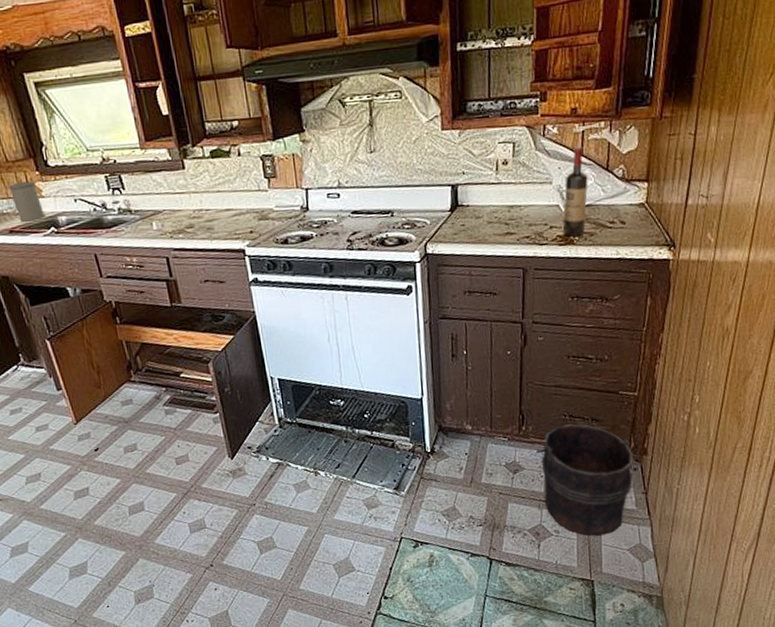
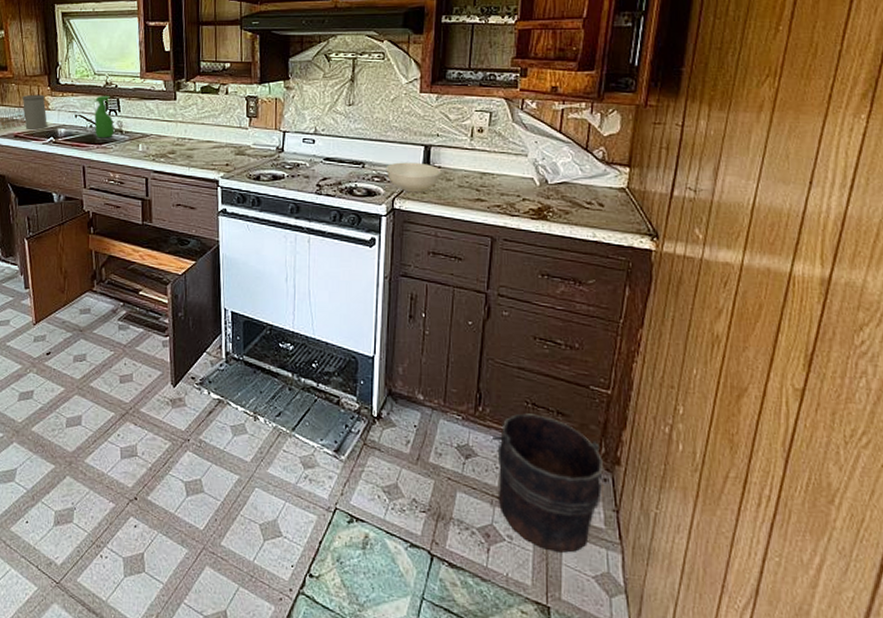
spray bottle: none [93,172,122,222] -> present [94,95,114,138]
bowl: none [414,203,470,236] -> present [385,162,442,193]
wine bottle: present [562,146,588,238] -> none [536,124,566,213]

